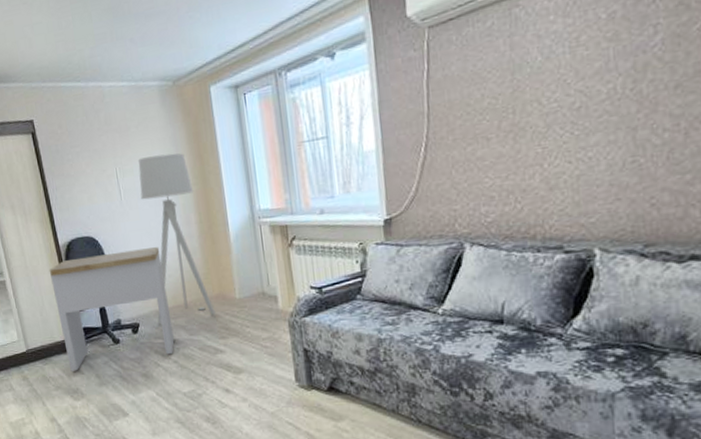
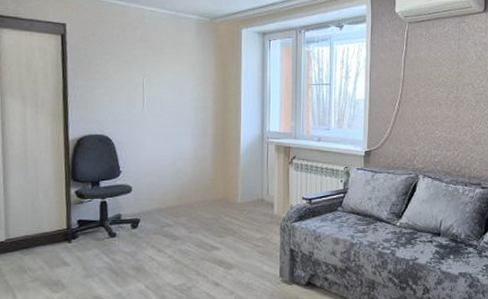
desk: present [49,247,175,372] -> none [51,152,174,263]
floor lamp: present [138,153,215,325] -> none [159,74,217,222]

